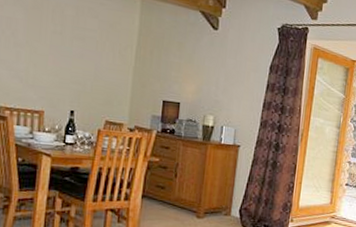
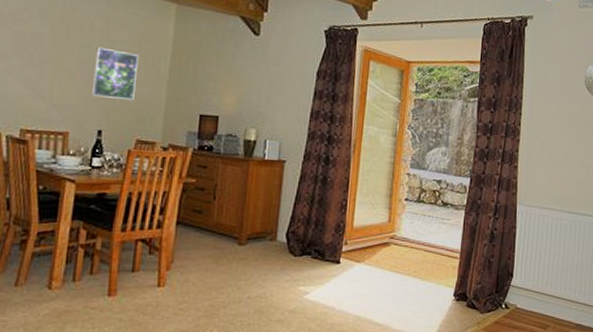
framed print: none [63,34,107,84] -> present [90,47,138,100]

